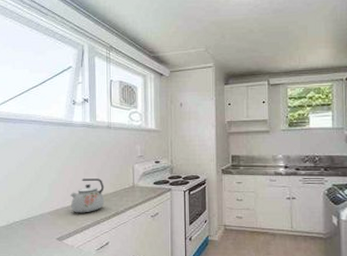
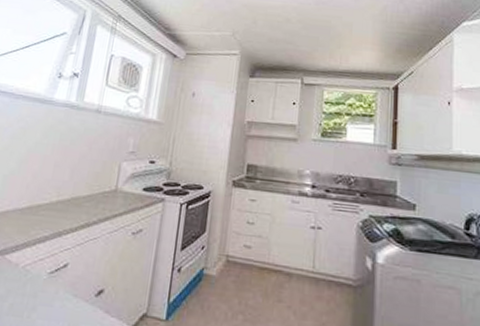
kettle: present [70,178,105,213] -> none [26,173,78,220]

